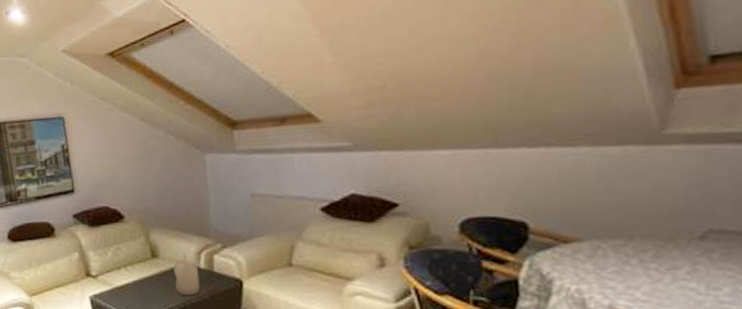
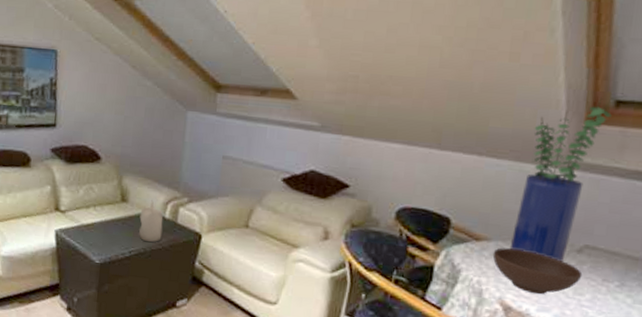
bowl: none [589,246,714,295] -> present [492,247,583,294]
vase: none [609,55,708,254] -> present [509,97,612,262]

